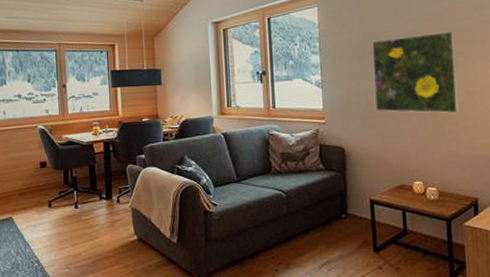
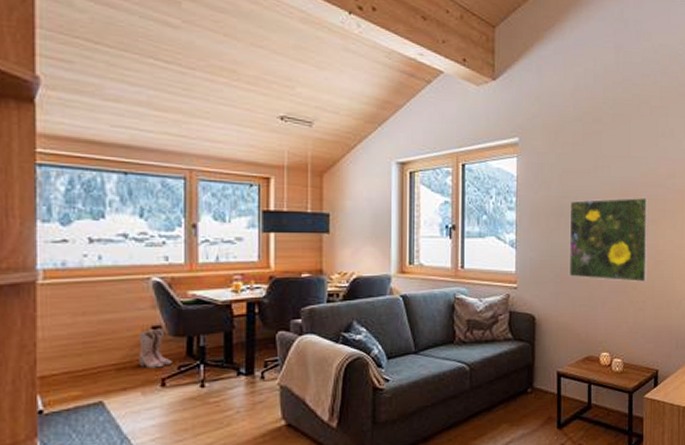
boots: none [32,163,55,194] -> present [139,327,172,369]

